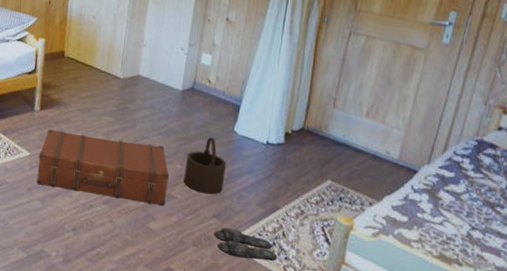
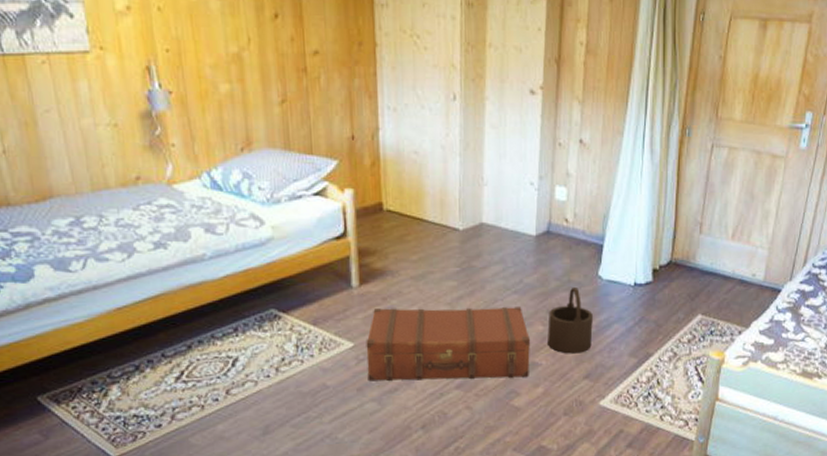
slippers: present [213,227,276,260] -> none [586,387,652,418]

